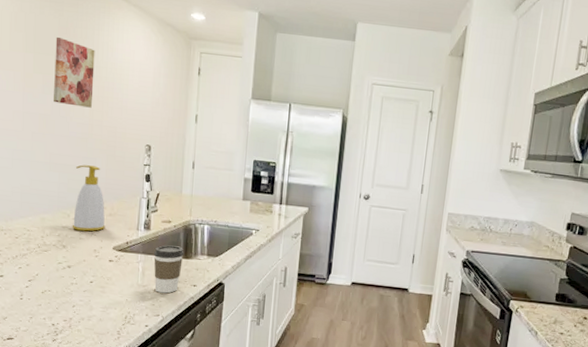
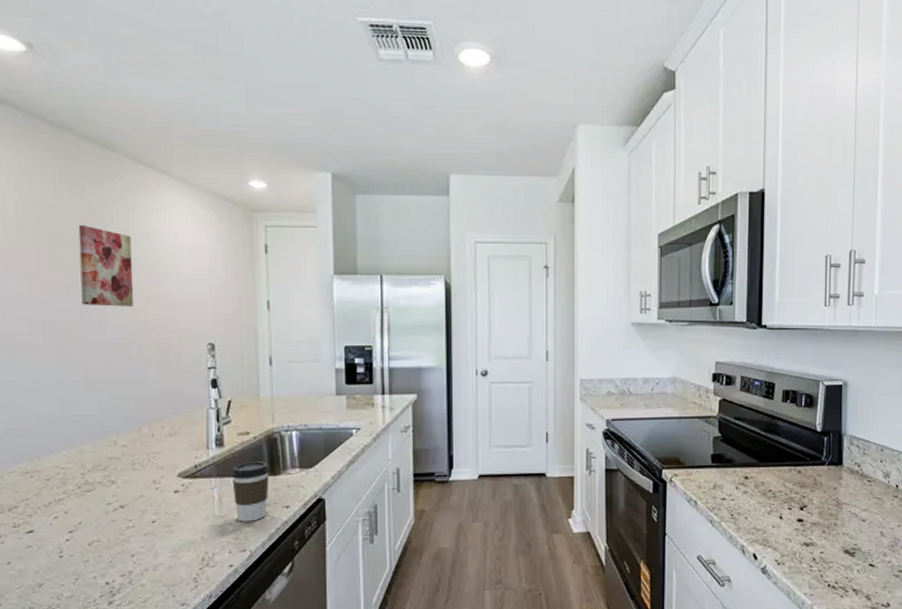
soap bottle: present [72,164,105,232] -> none [120,377,165,460]

